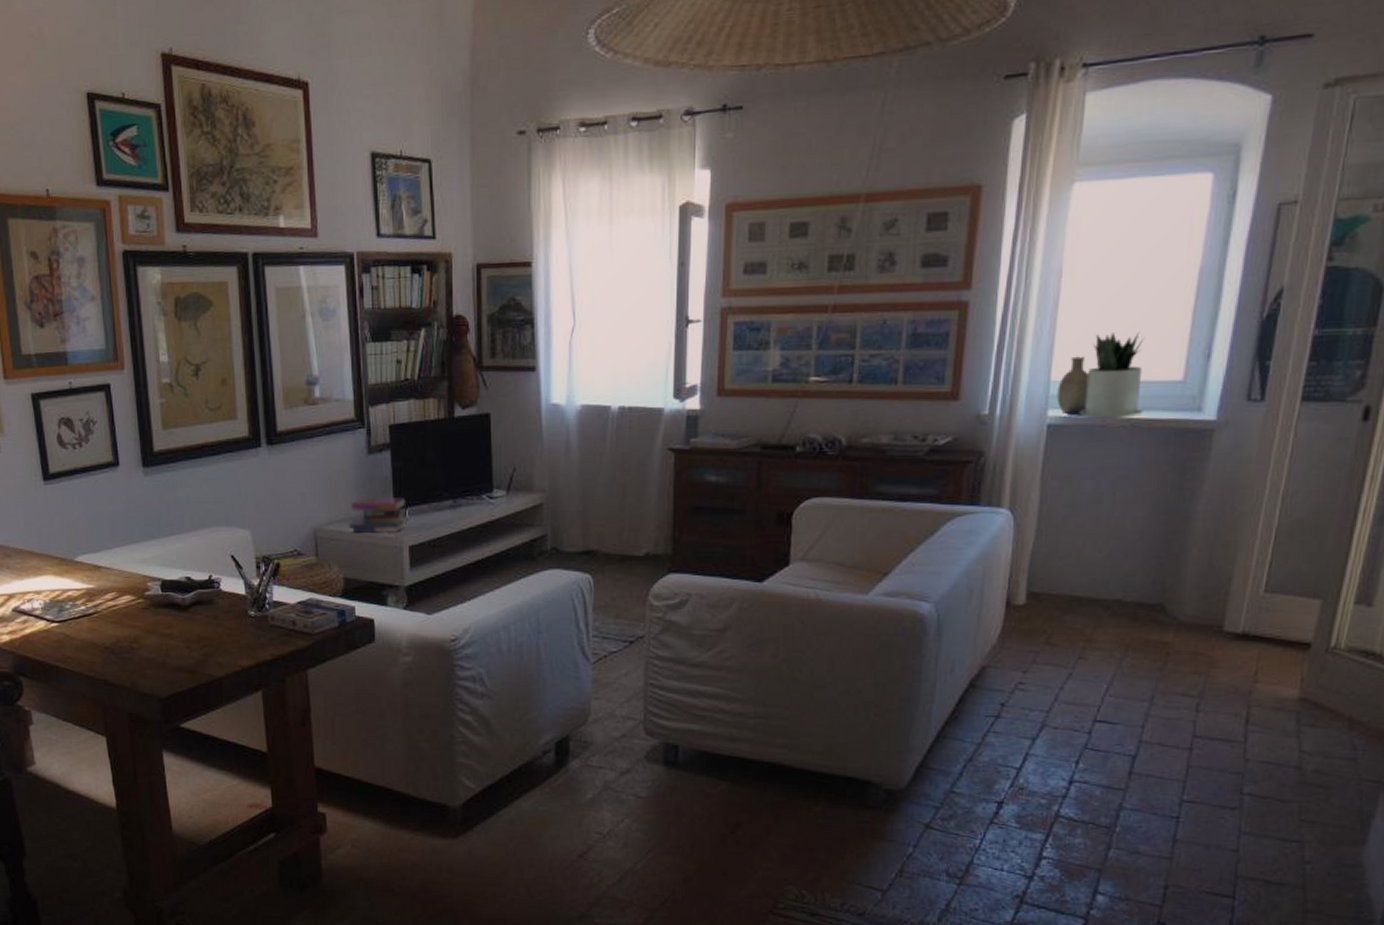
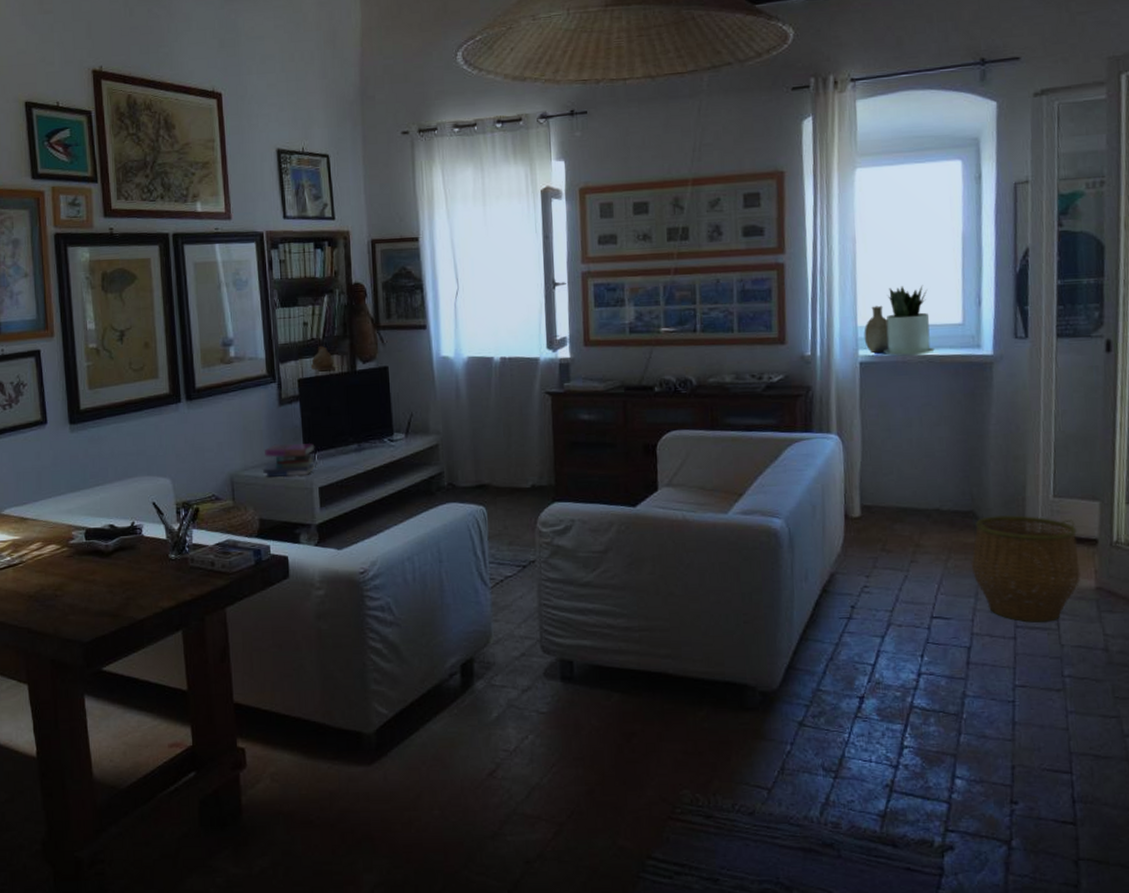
decorative figurine: none [403,387,431,417] -> present [310,345,335,372]
basket: none [1150,609,1287,733] -> present [971,514,1081,623]

